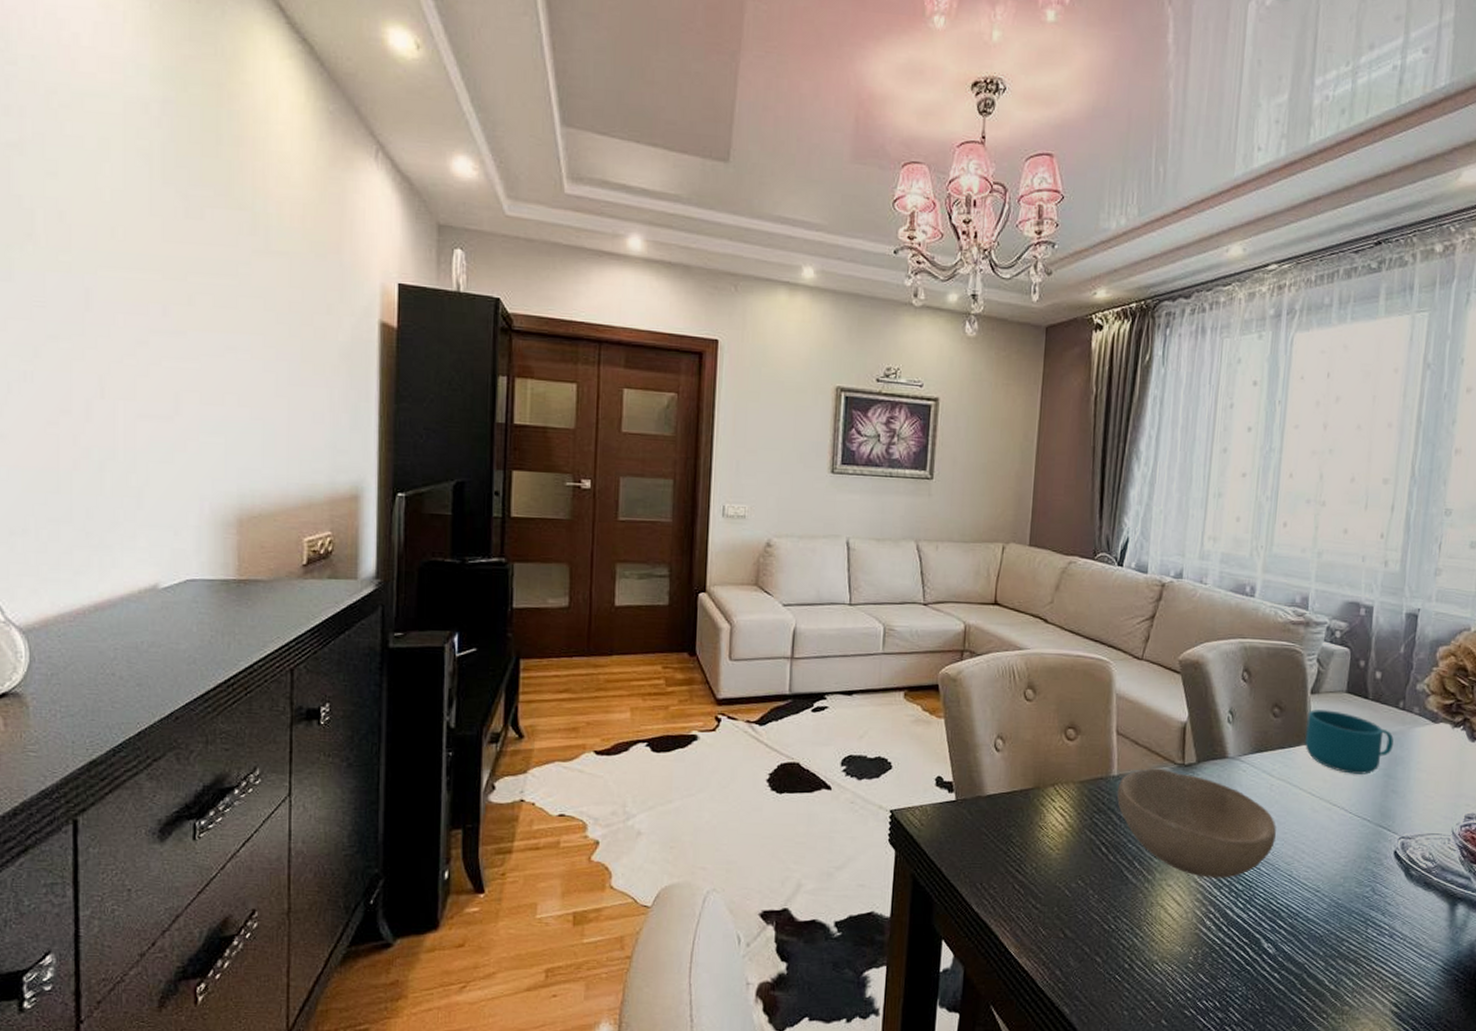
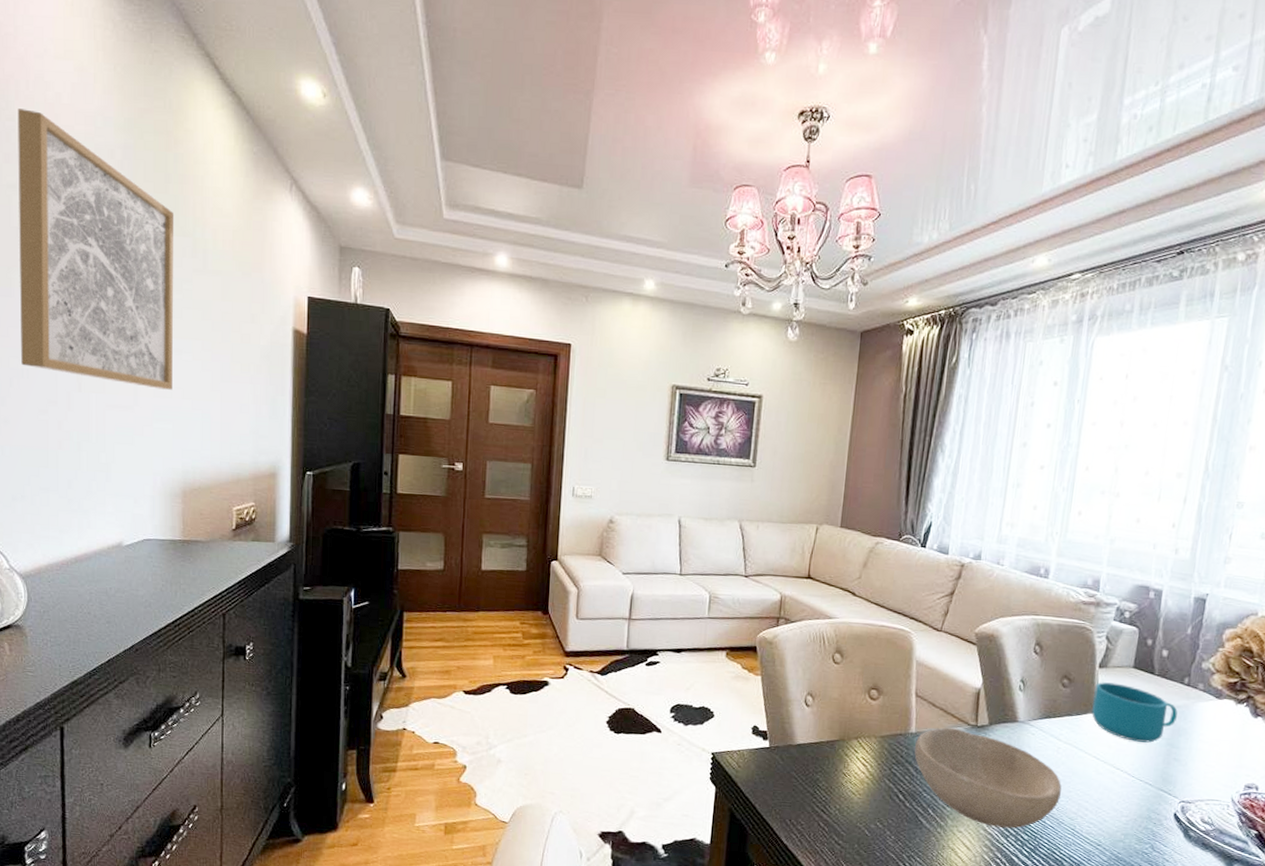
wall art: none [21,50,228,396] -> present [17,109,174,390]

